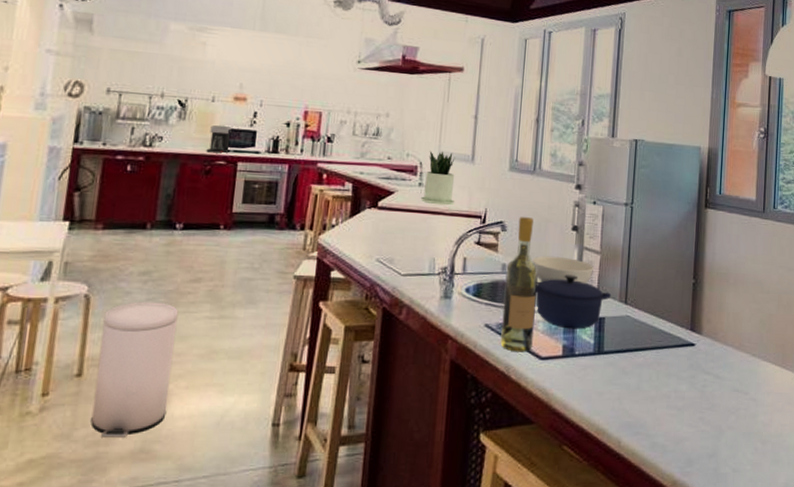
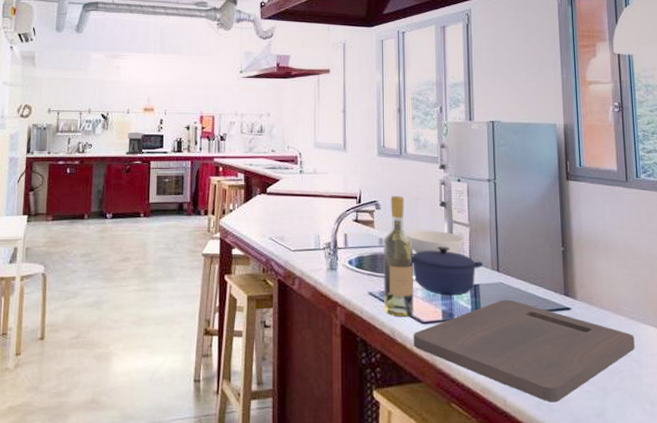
pedal bin: present [91,301,179,439] -> none [53,278,113,391]
planter: present [420,151,455,206] -> none [302,143,333,189]
cutting board: none [528,333,754,443] -> present [413,299,635,403]

